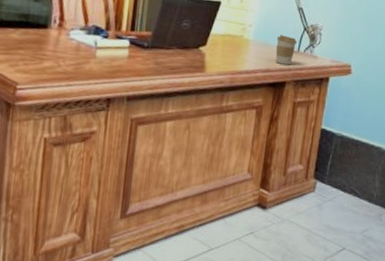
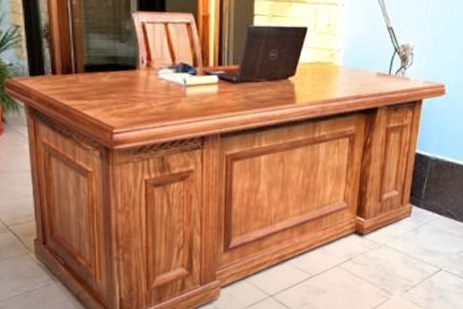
coffee cup: present [275,35,298,65] -> none [366,58,389,90]

